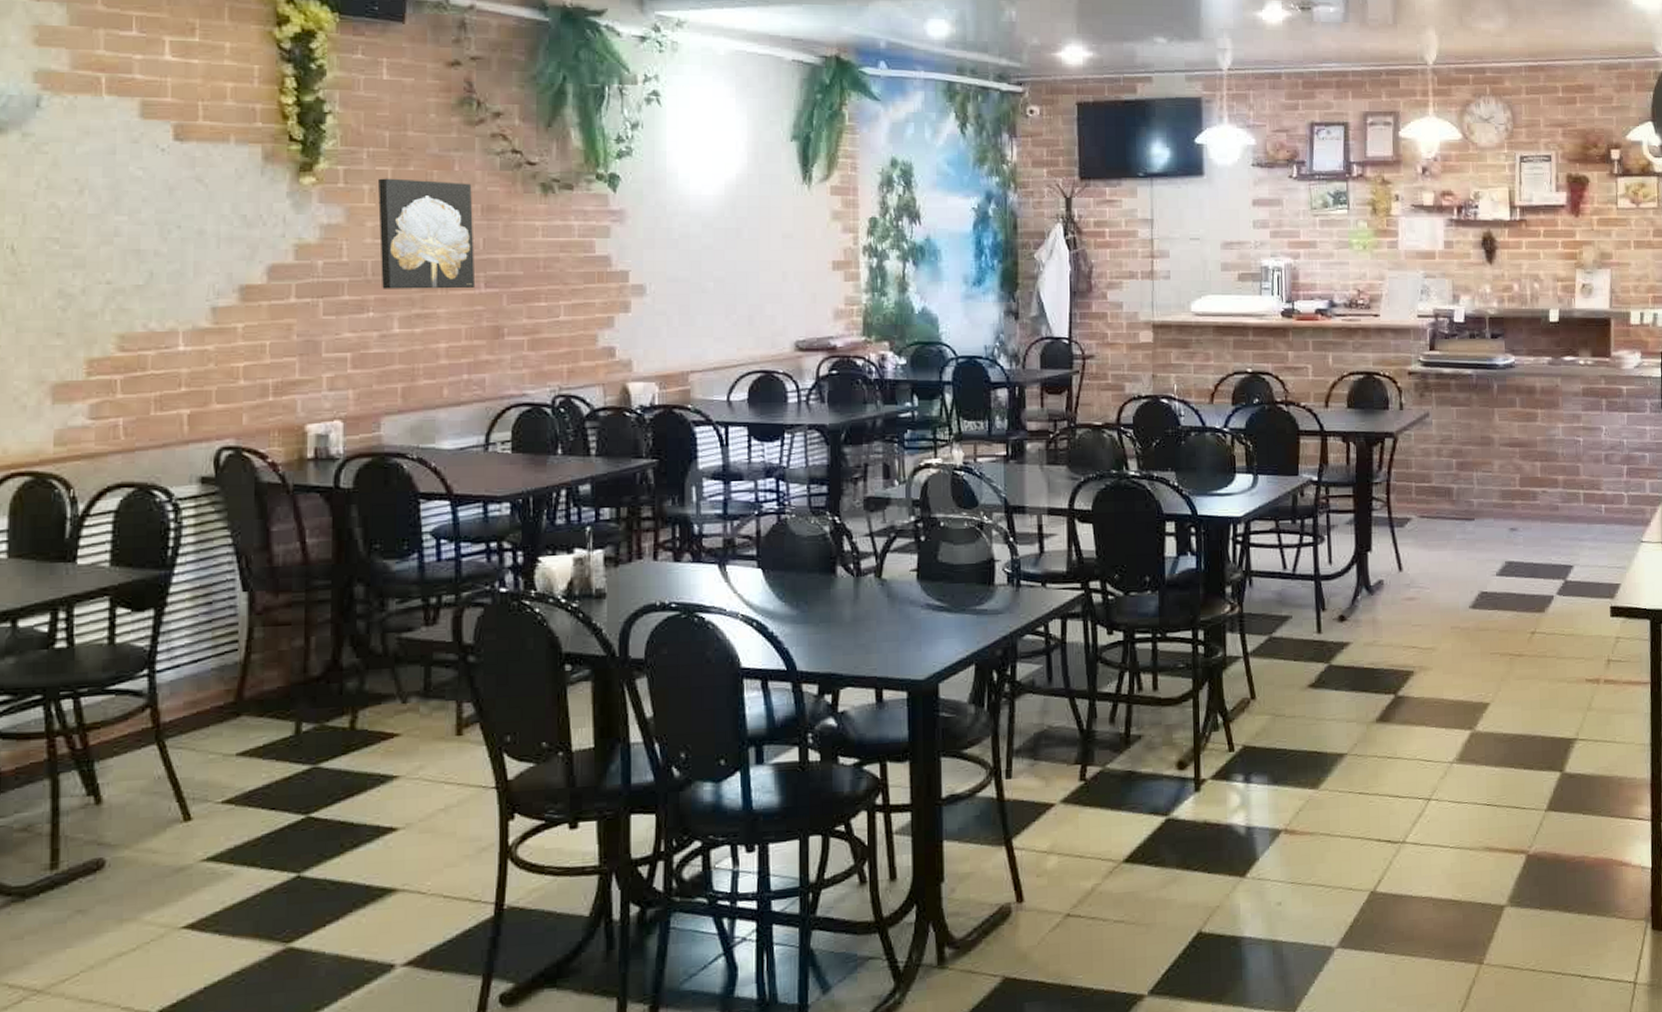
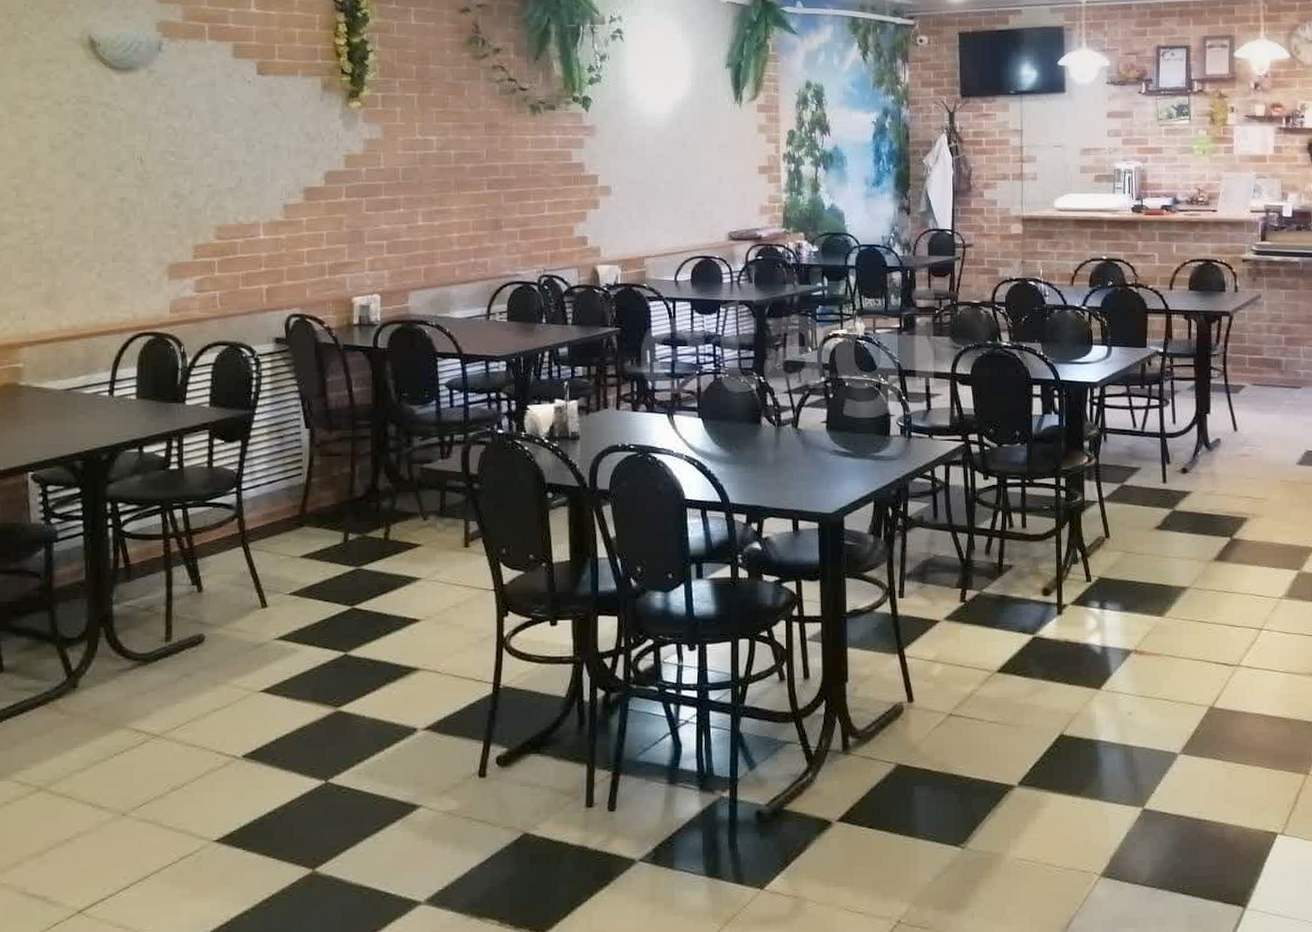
wall art: present [378,178,476,289] -> none [407,102,480,190]

